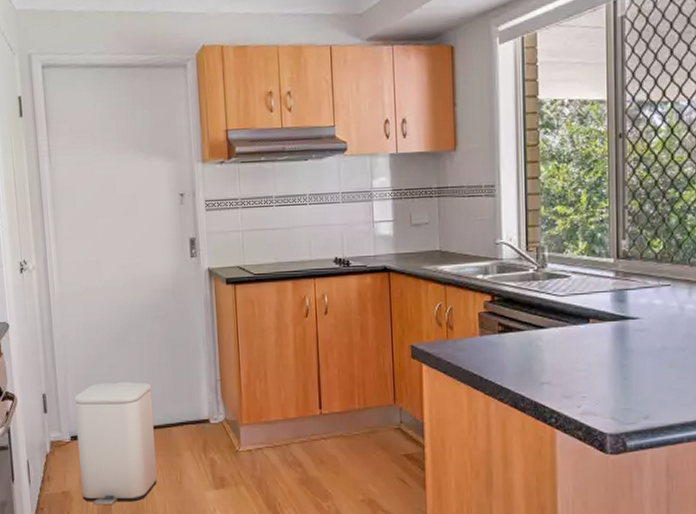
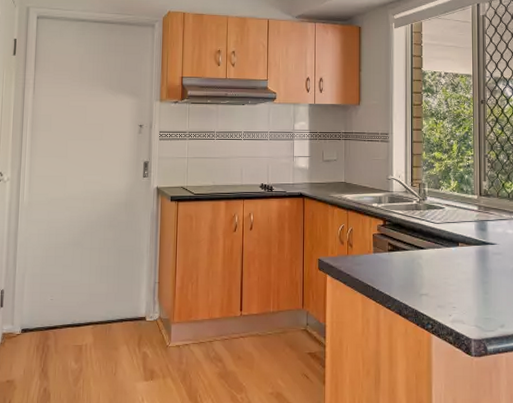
pedal bin: present [73,381,157,505] -> none [24,281,98,393]

